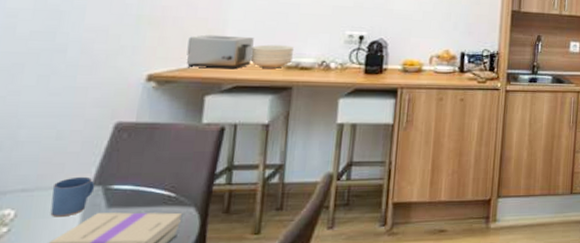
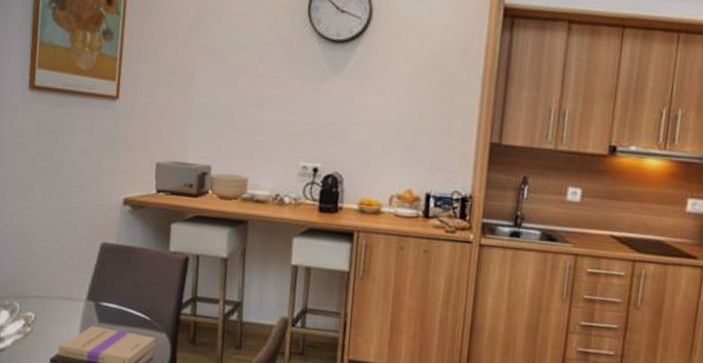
mug: present [50,176,95,217] -> none [59,290,89,326]

